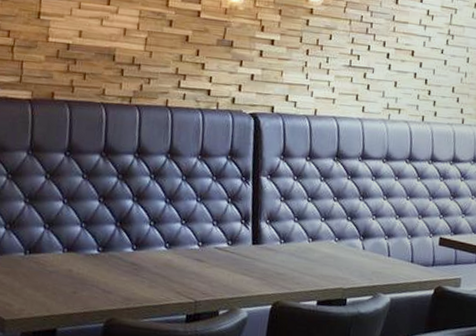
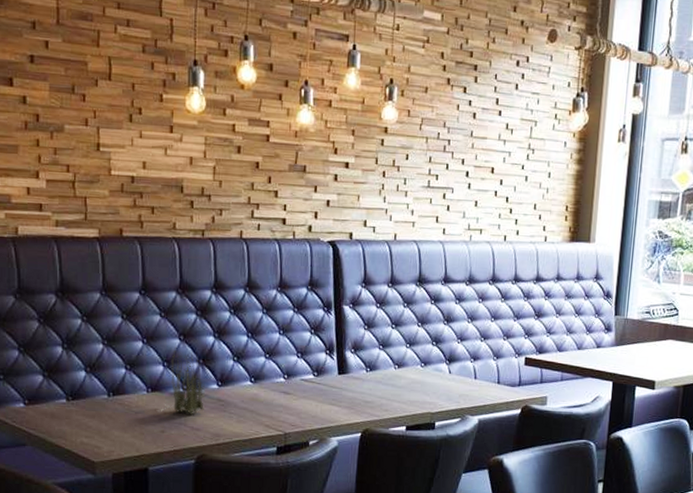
plant: none [75,208,120,278] -> present [161,346,205,416]

